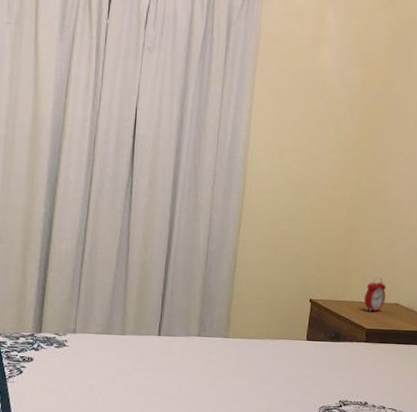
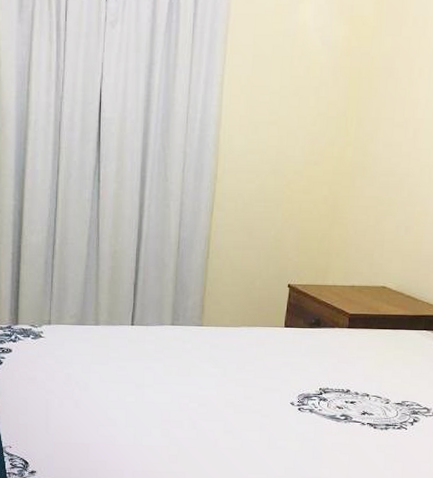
alarm clock: present [364,276,387,311] -> none [347,258,373,295]

